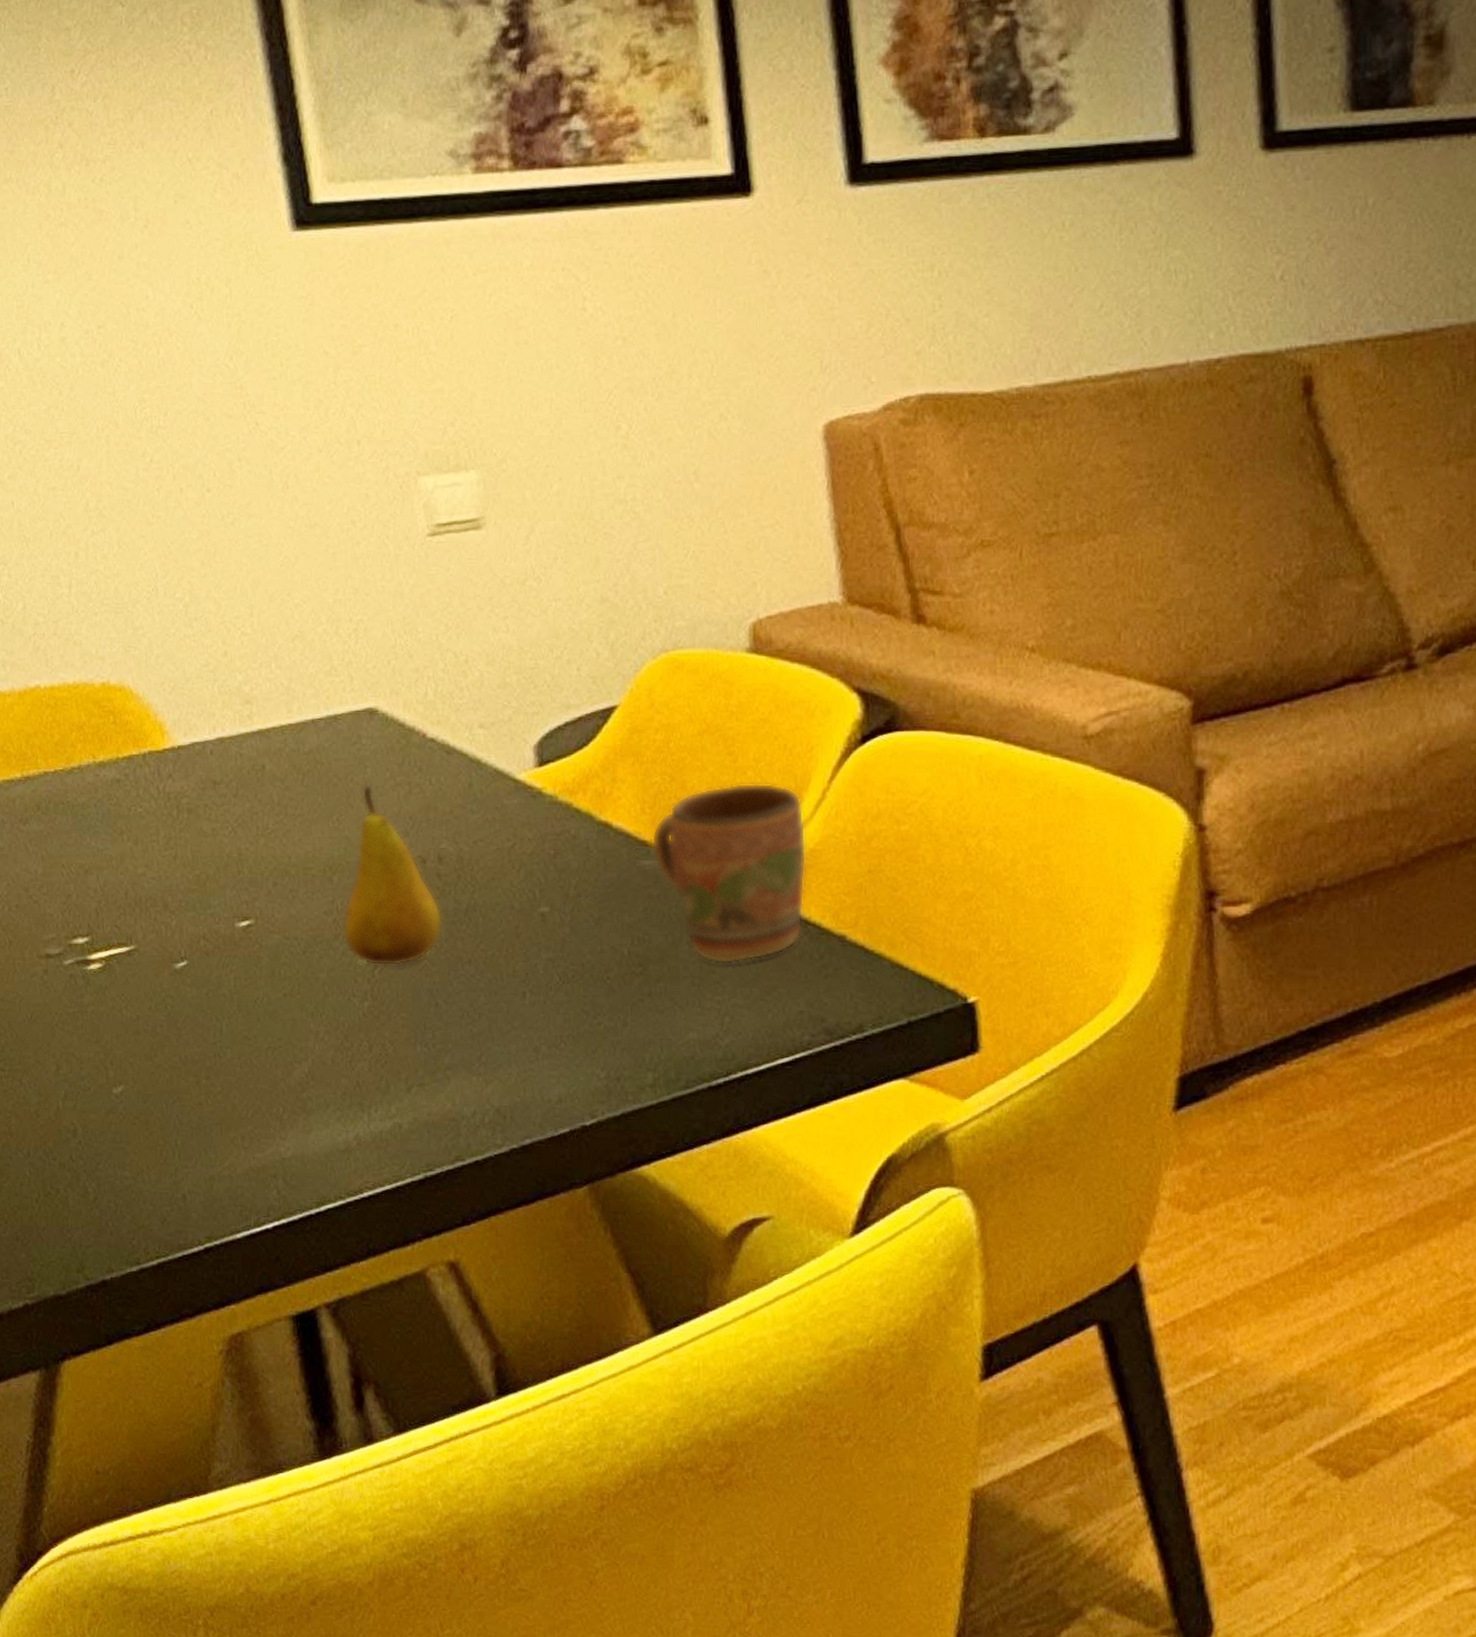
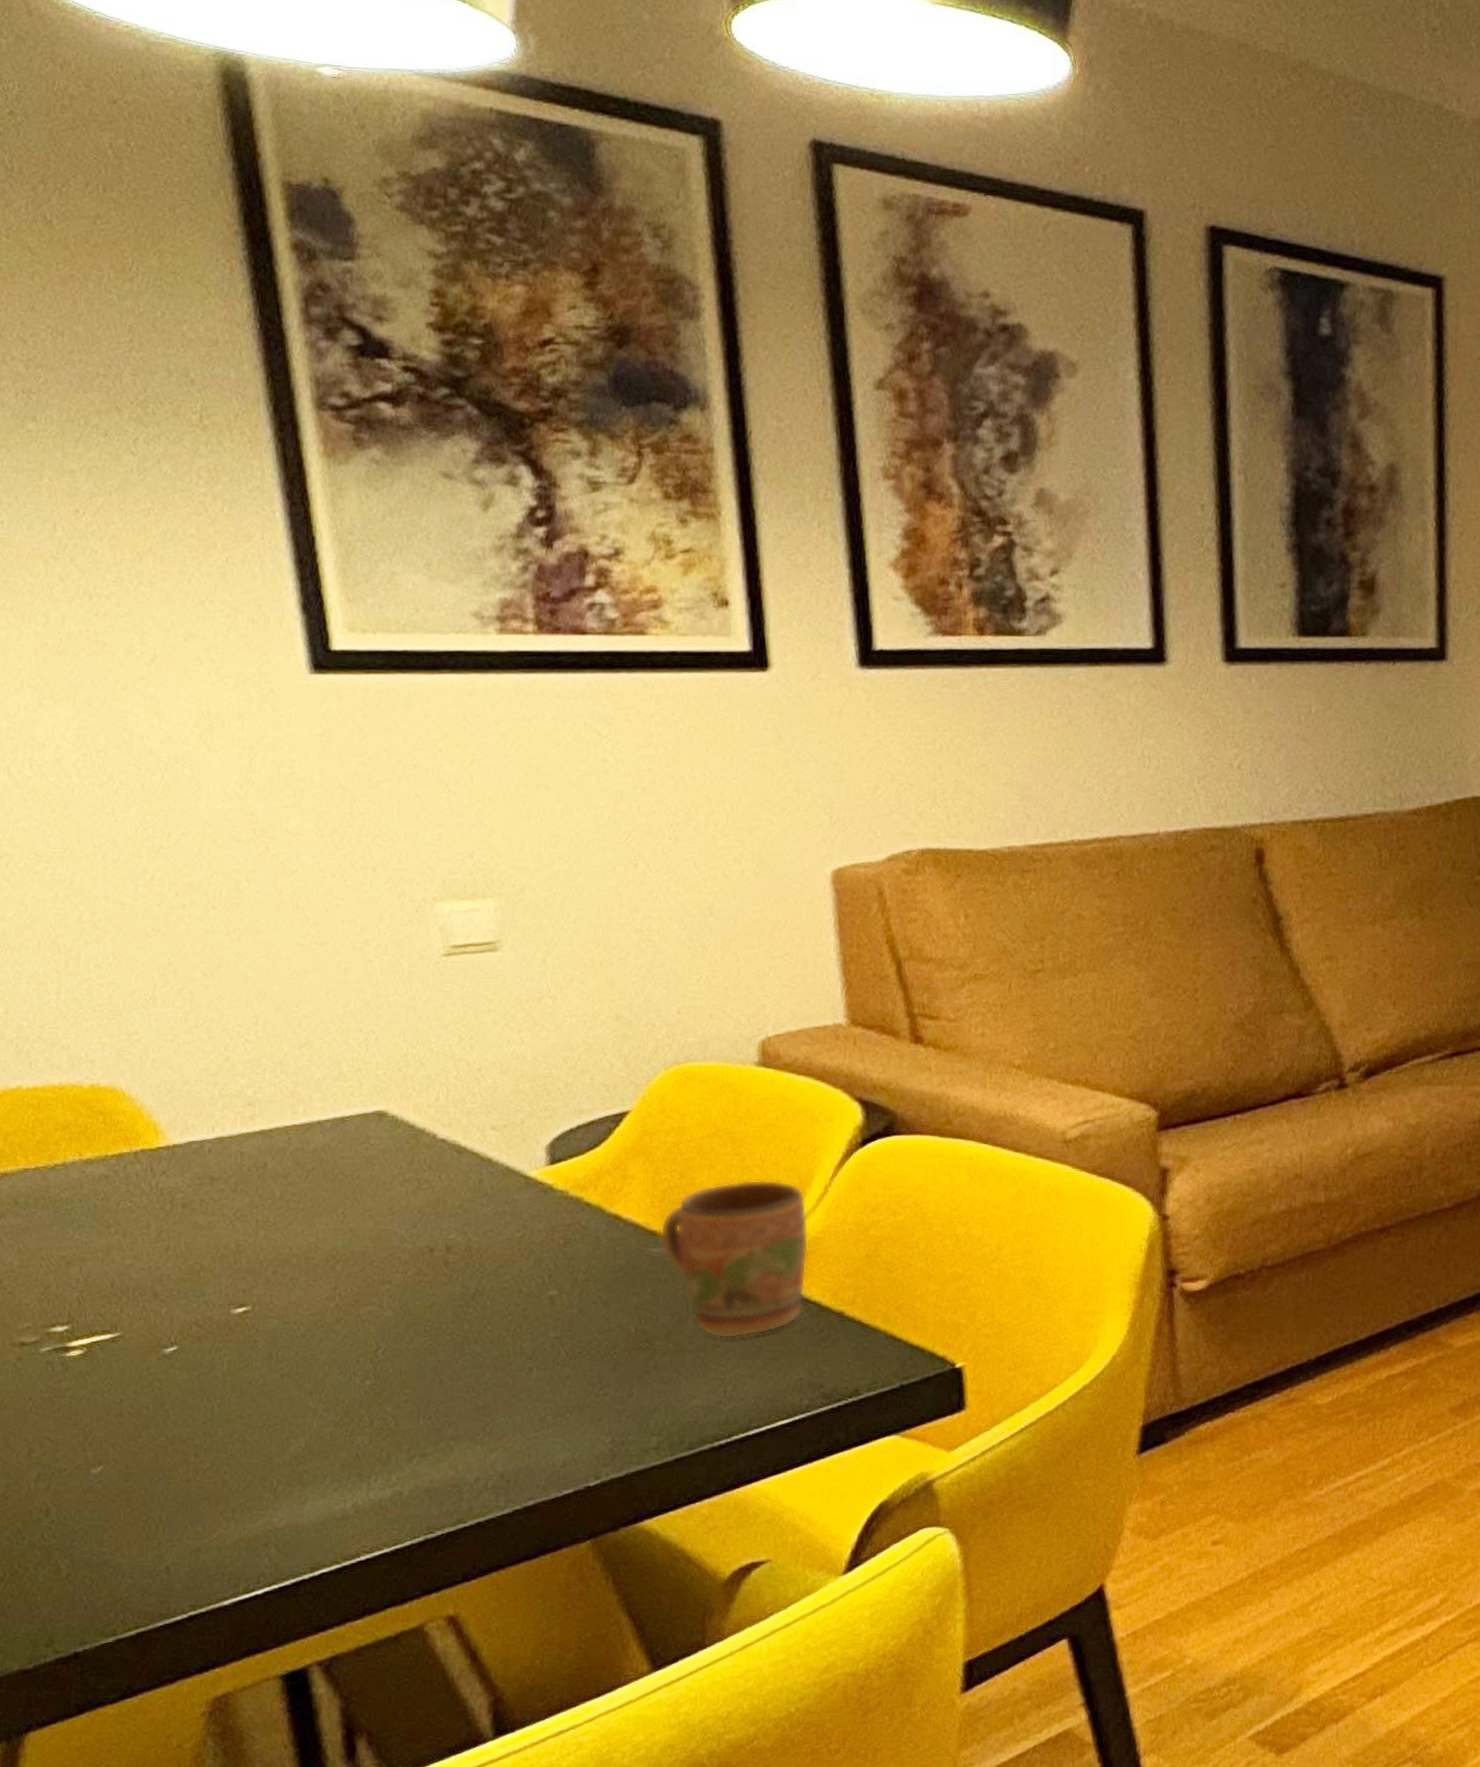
fruit: present [342,784,443,967] -> none [344,1180,449,1347]

